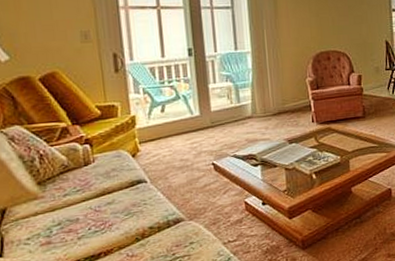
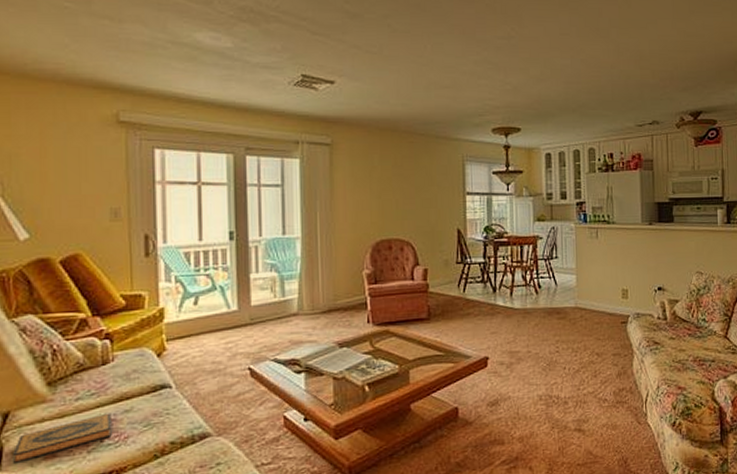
hardback book: none [13,205,98,252] -> present [13,413,112,465]

